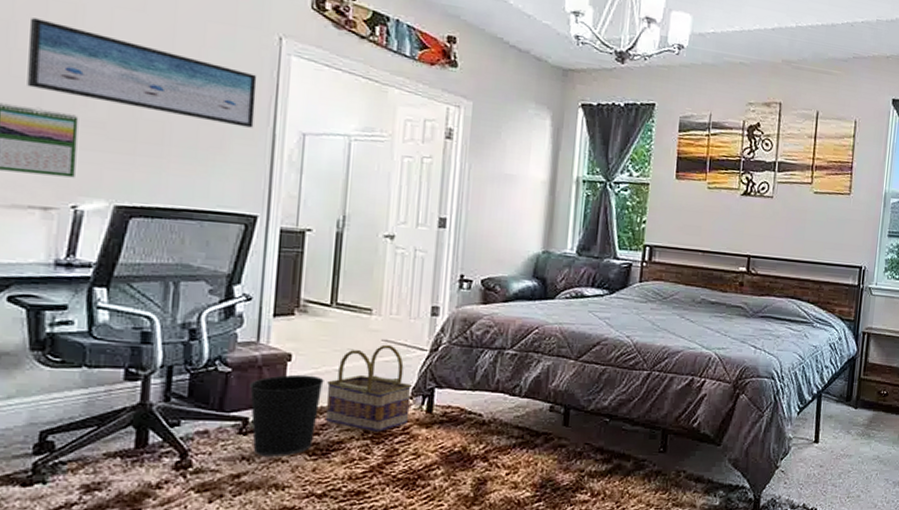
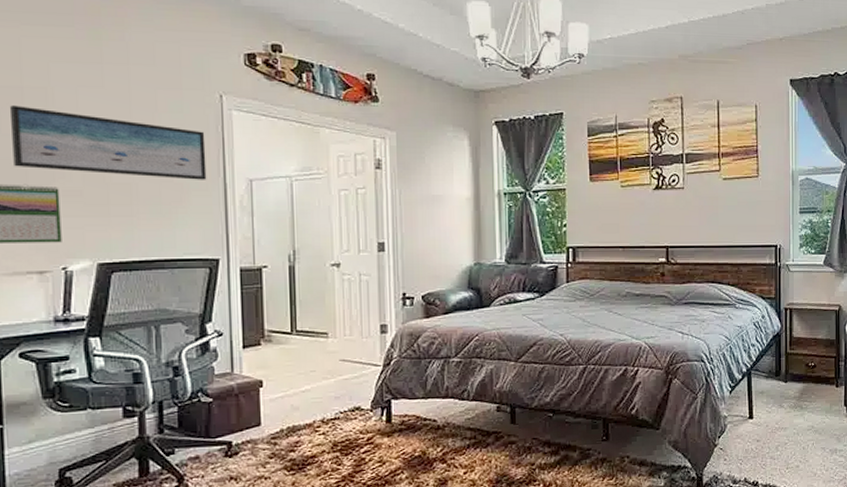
wastebasket: present [249,374,324,456] -> none [229,398,293,475]
basket: present [326,344,412,432] -> none [296,364,372,445]

